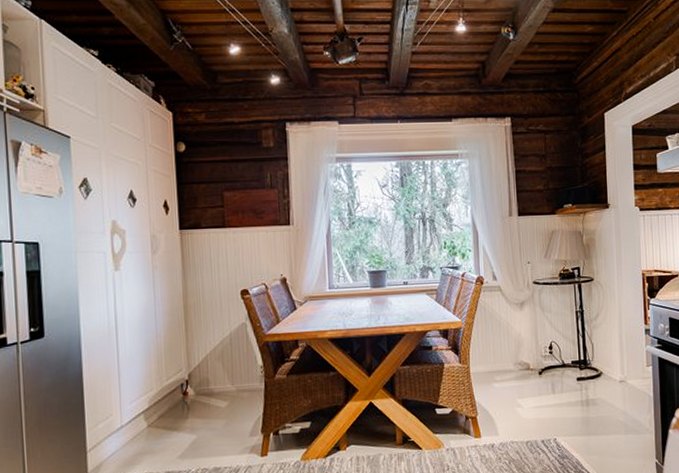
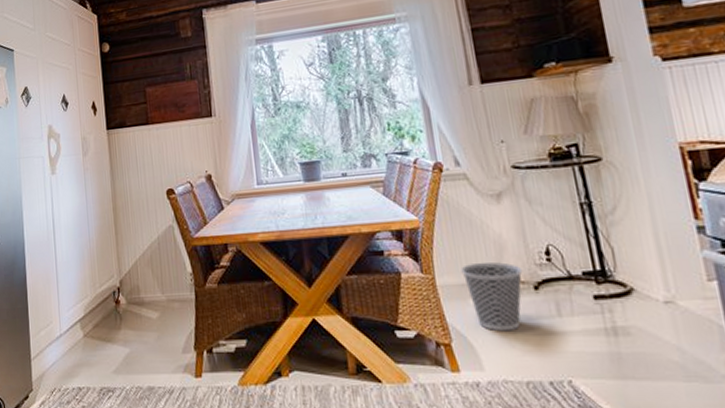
wastebasket: none [489,354,533,406] -> present [461,262,523,332]

